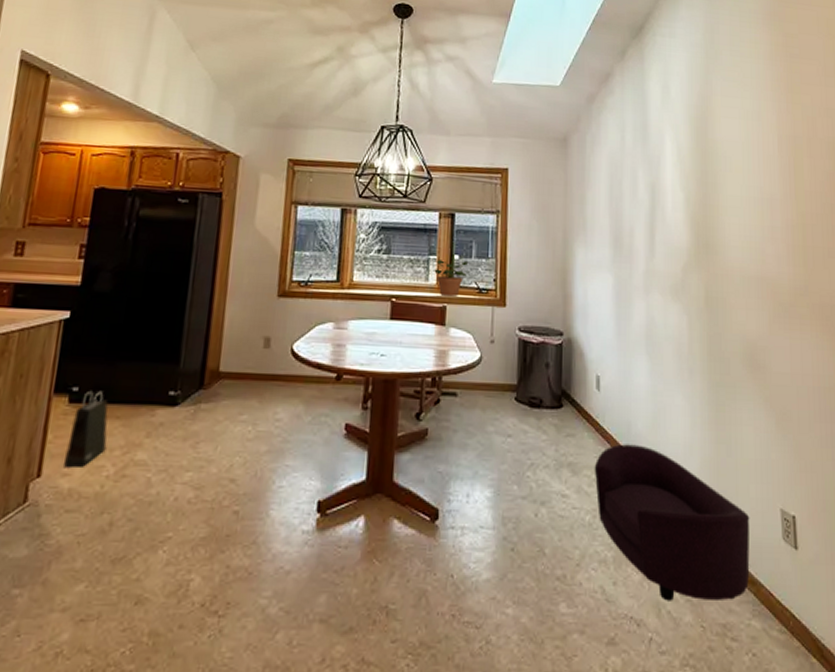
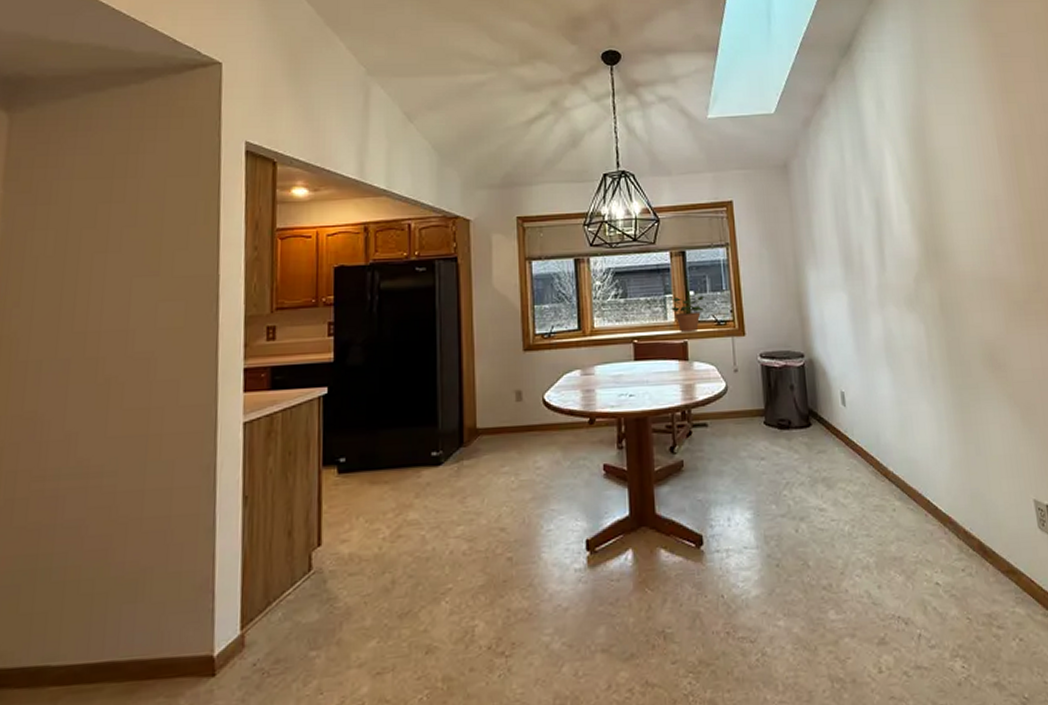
shopping bag: present [64,390,109,467] -> none [342,459,379,534]
dog bed: present [594,444,750,601] -> none [847,453,1010,598]

